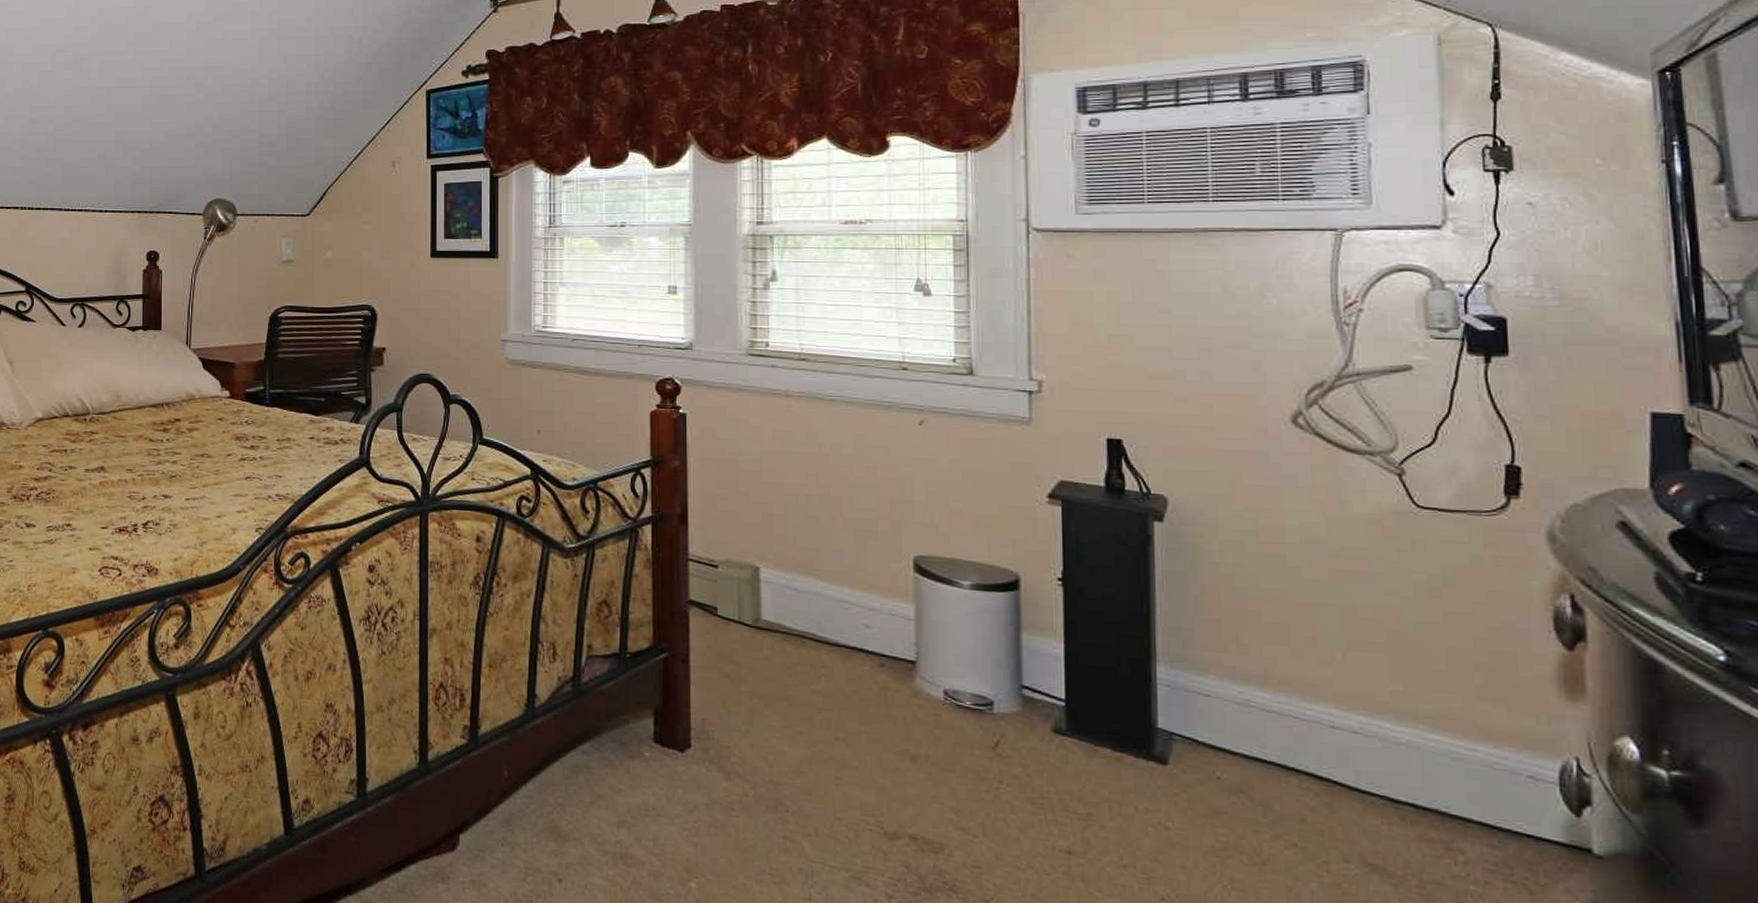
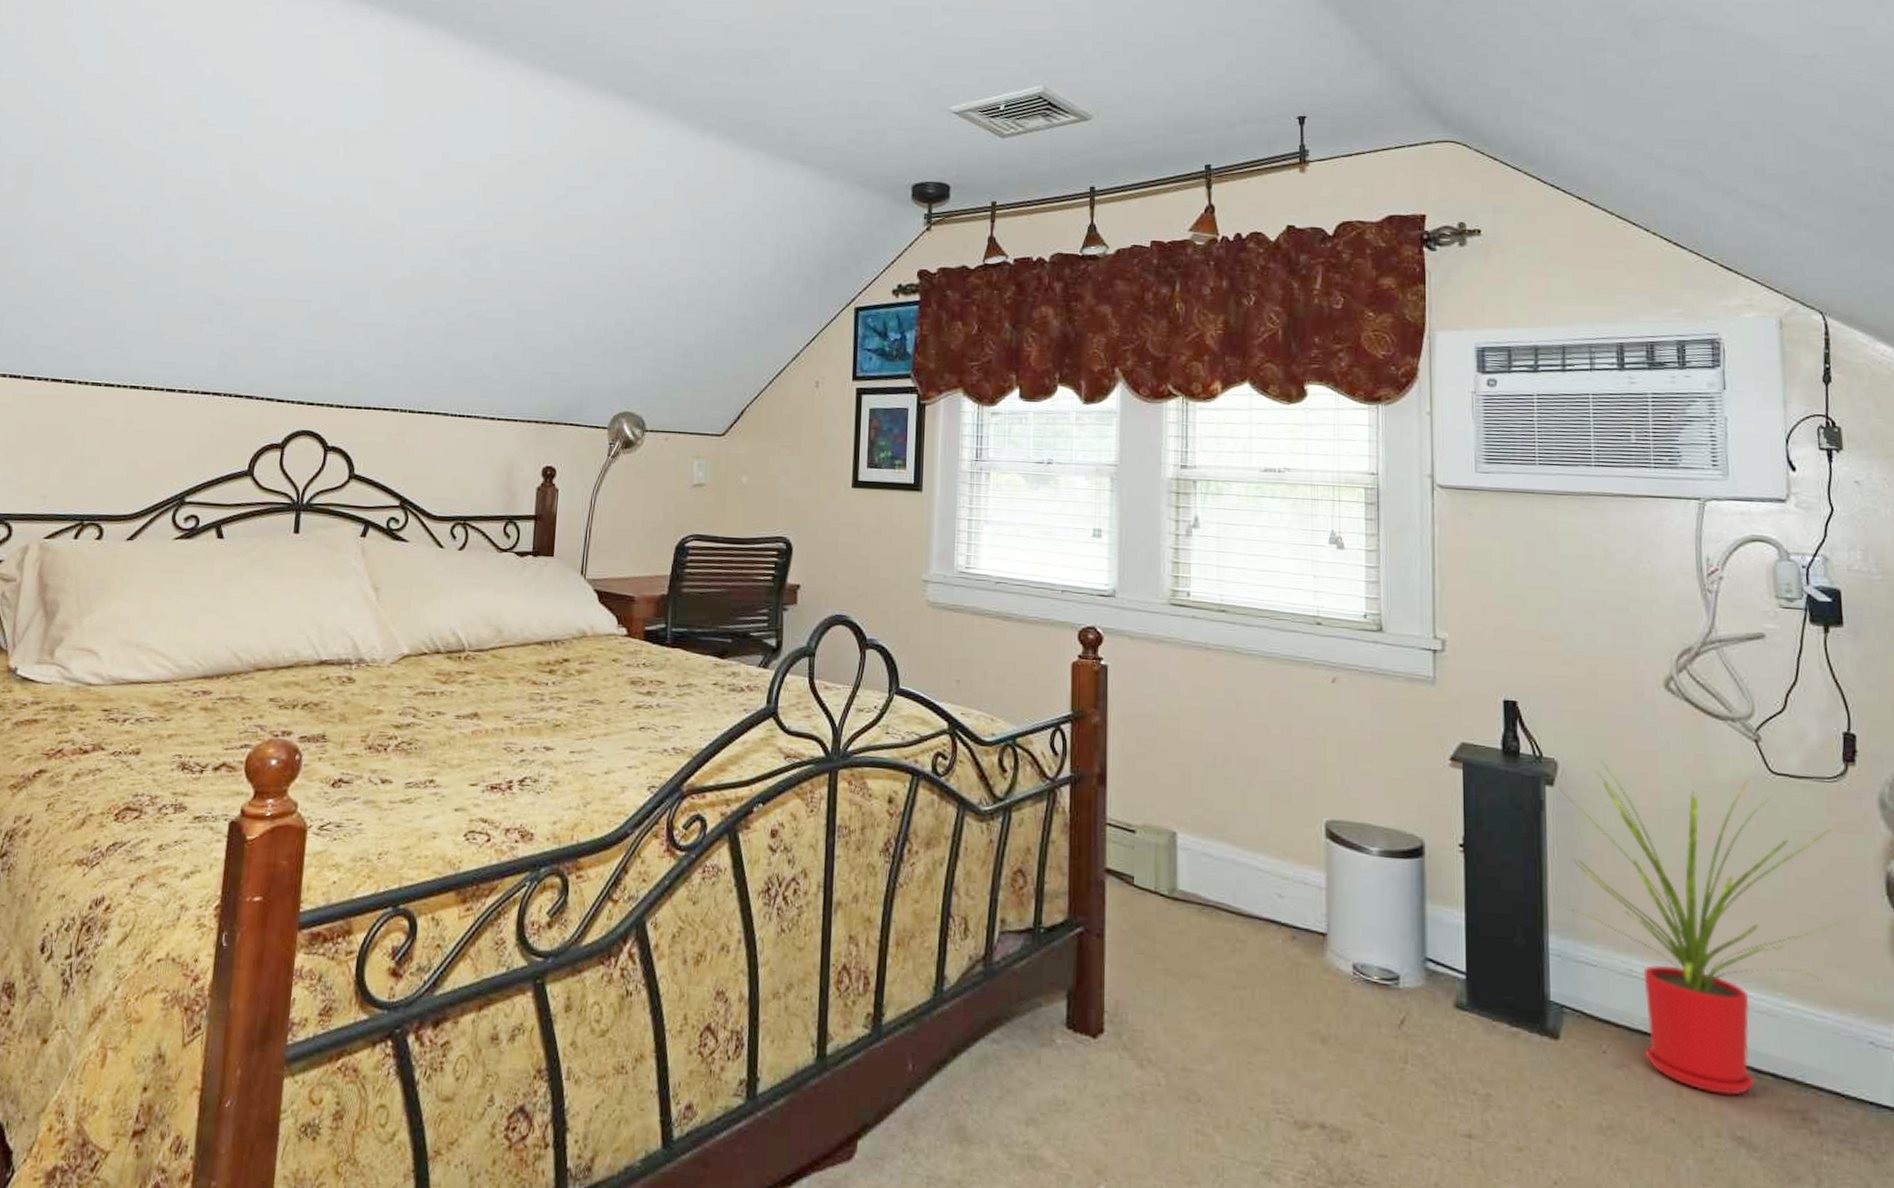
house plant: none [1165,495,1498,824] -> present [1555,759,1841,1096]

